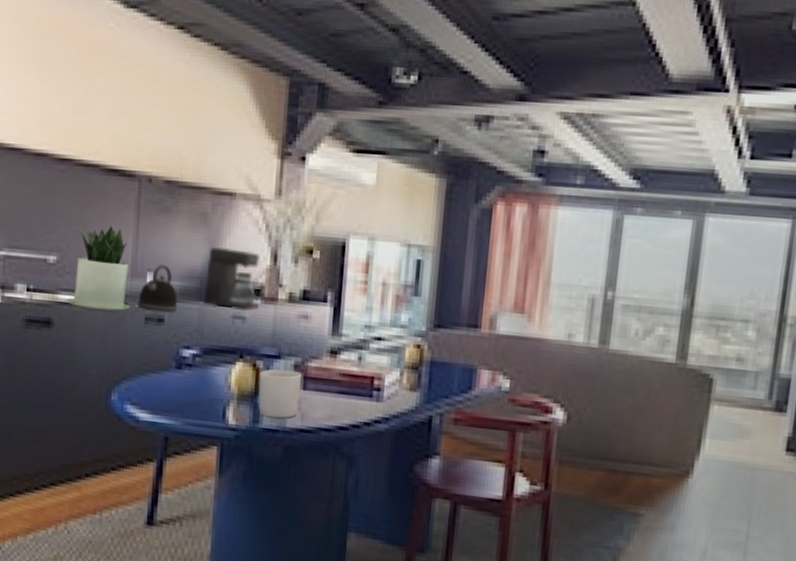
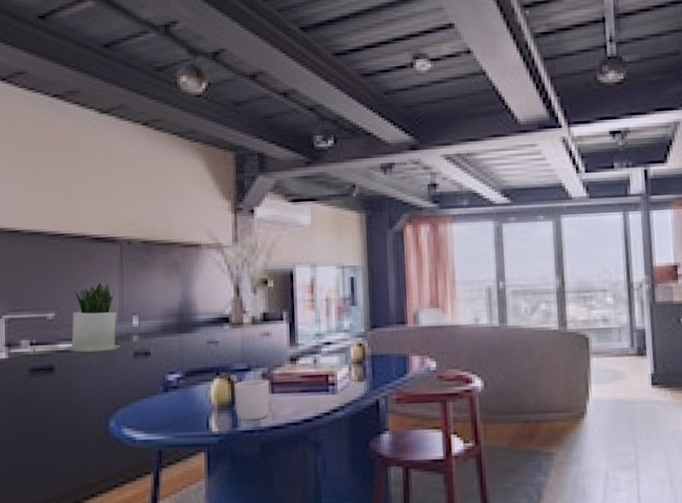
kettle: present [137,265,178,313] -> none [126,308,161,348]
coffee maker: present [202,247,264,312] -> none [180,287,231,337]

